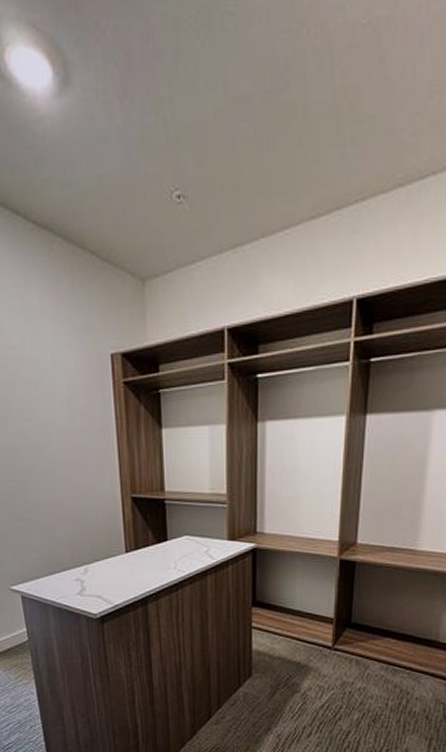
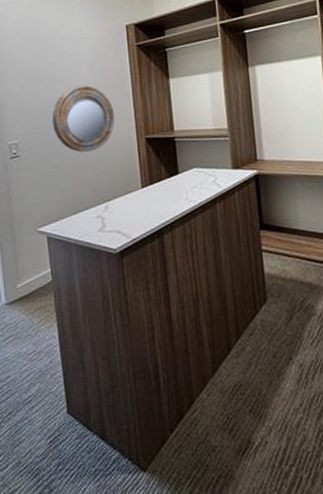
home mirror: none [22,427,97,507] -> present [52,85,115,152]

